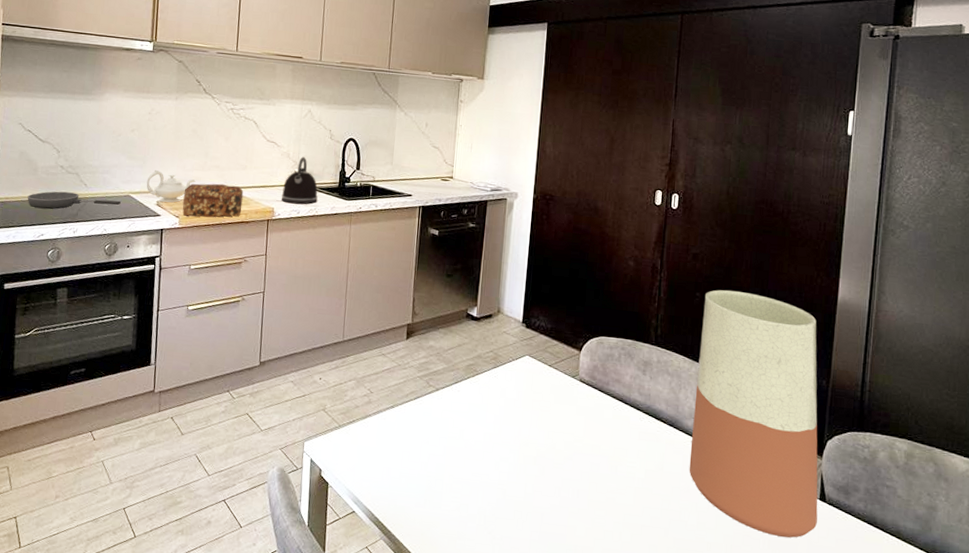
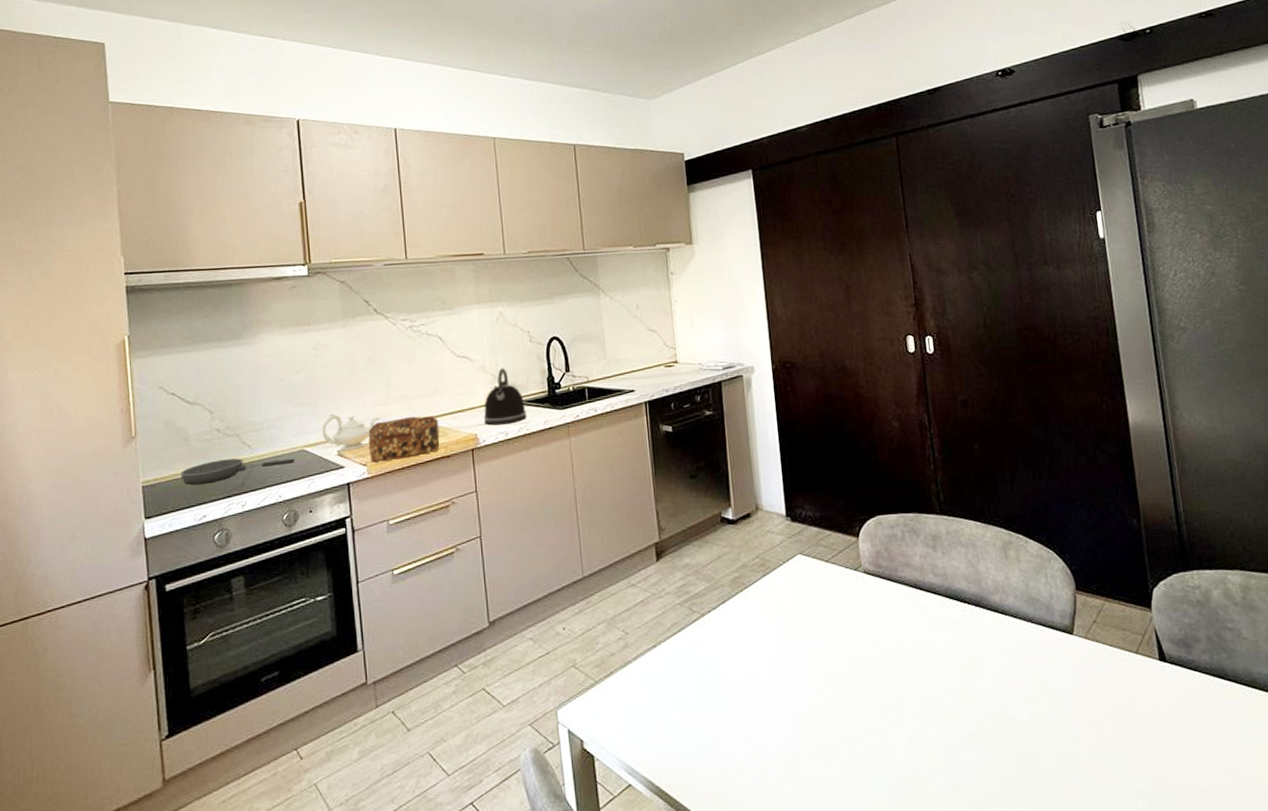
vase: present [689,289,818,538] -> none [983,434,1163,714]

